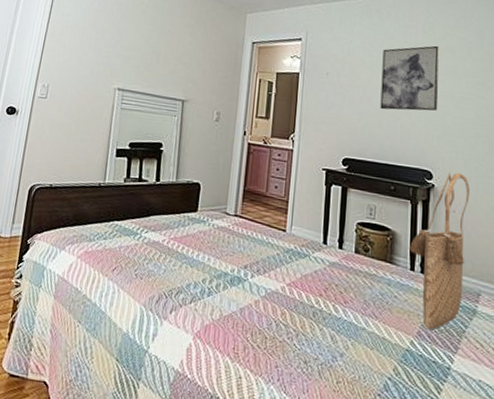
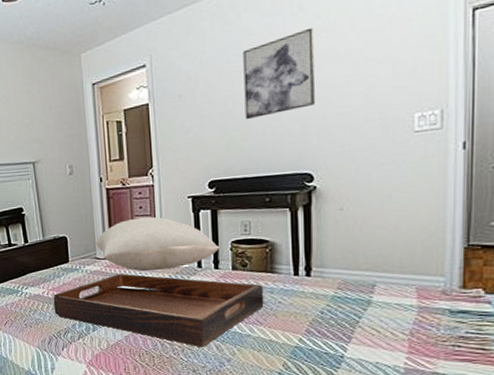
serving tray: none [170,235,382,335] -> present [53,274,264,347]
pillow: none [228,179,346,241] -> present [96,216,220,272]
tote bag: present [408,171,470,330] -> none [290,167,360,326]

